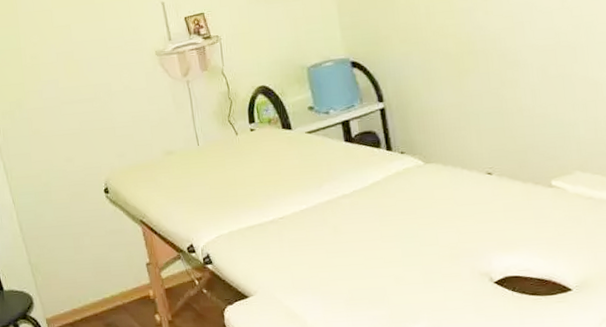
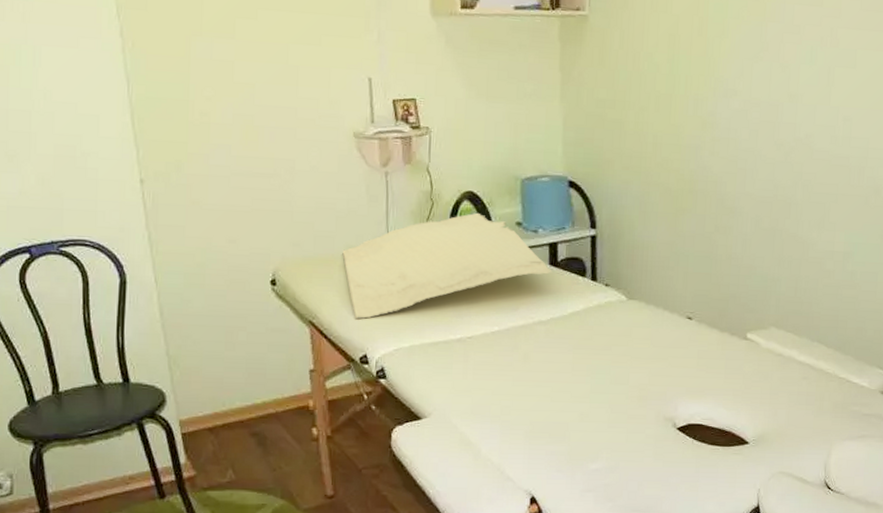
towel: none [160,103,349,213] -> present [342,212,552,319]

